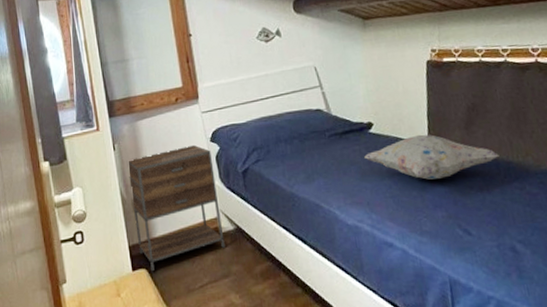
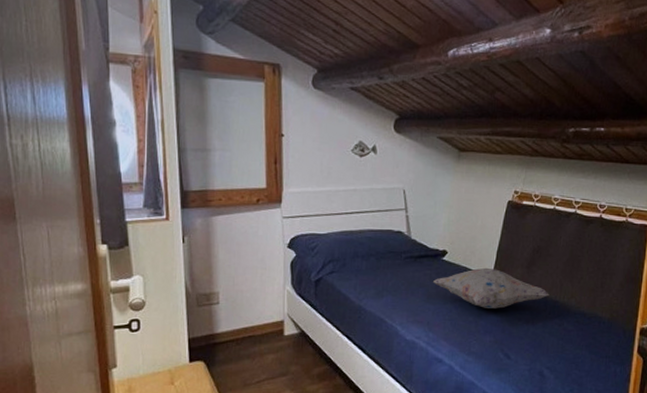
nightstand: present [126,144,225,271] -> none [195,248,288,364]

